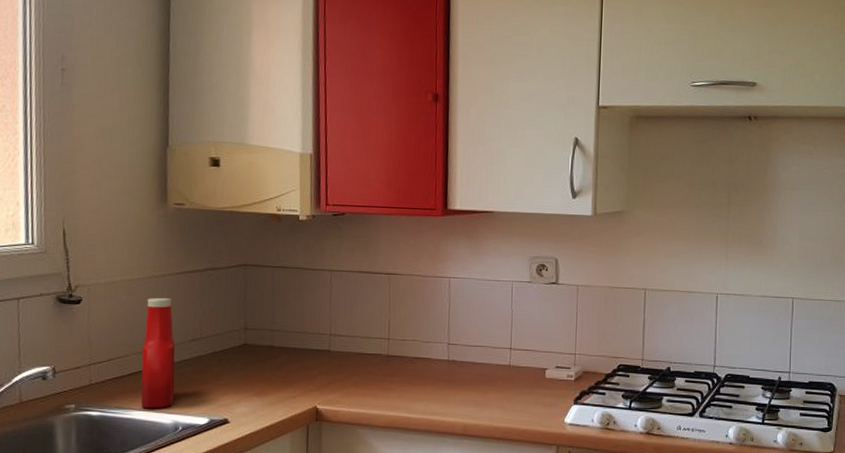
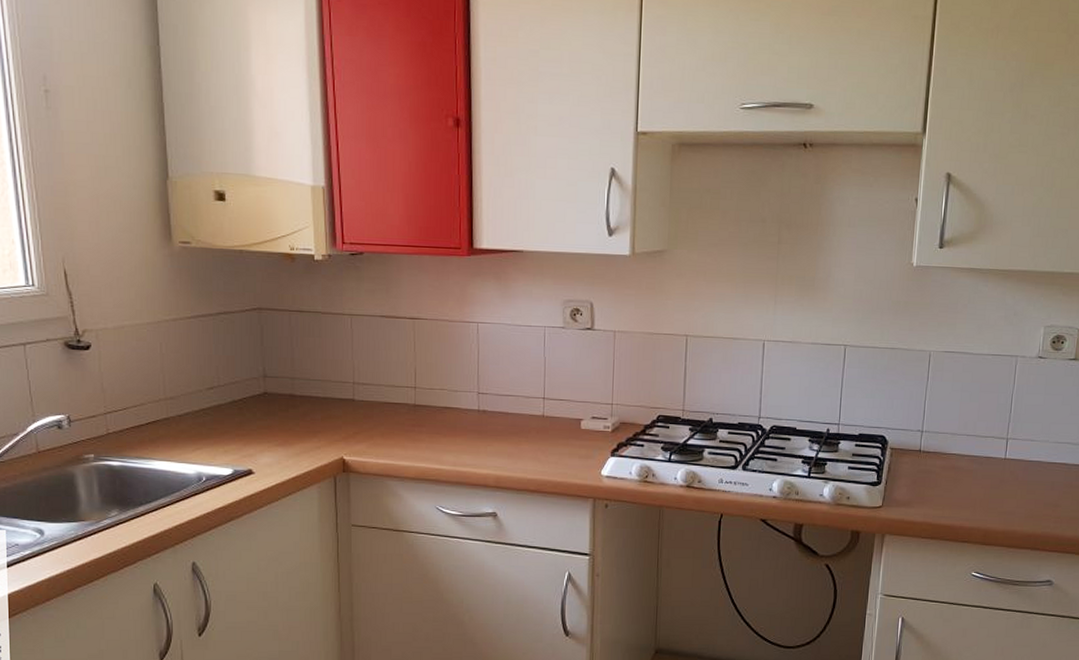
ketchup bottle: present [141,297,175,409] -> none [159,343,195,459]

